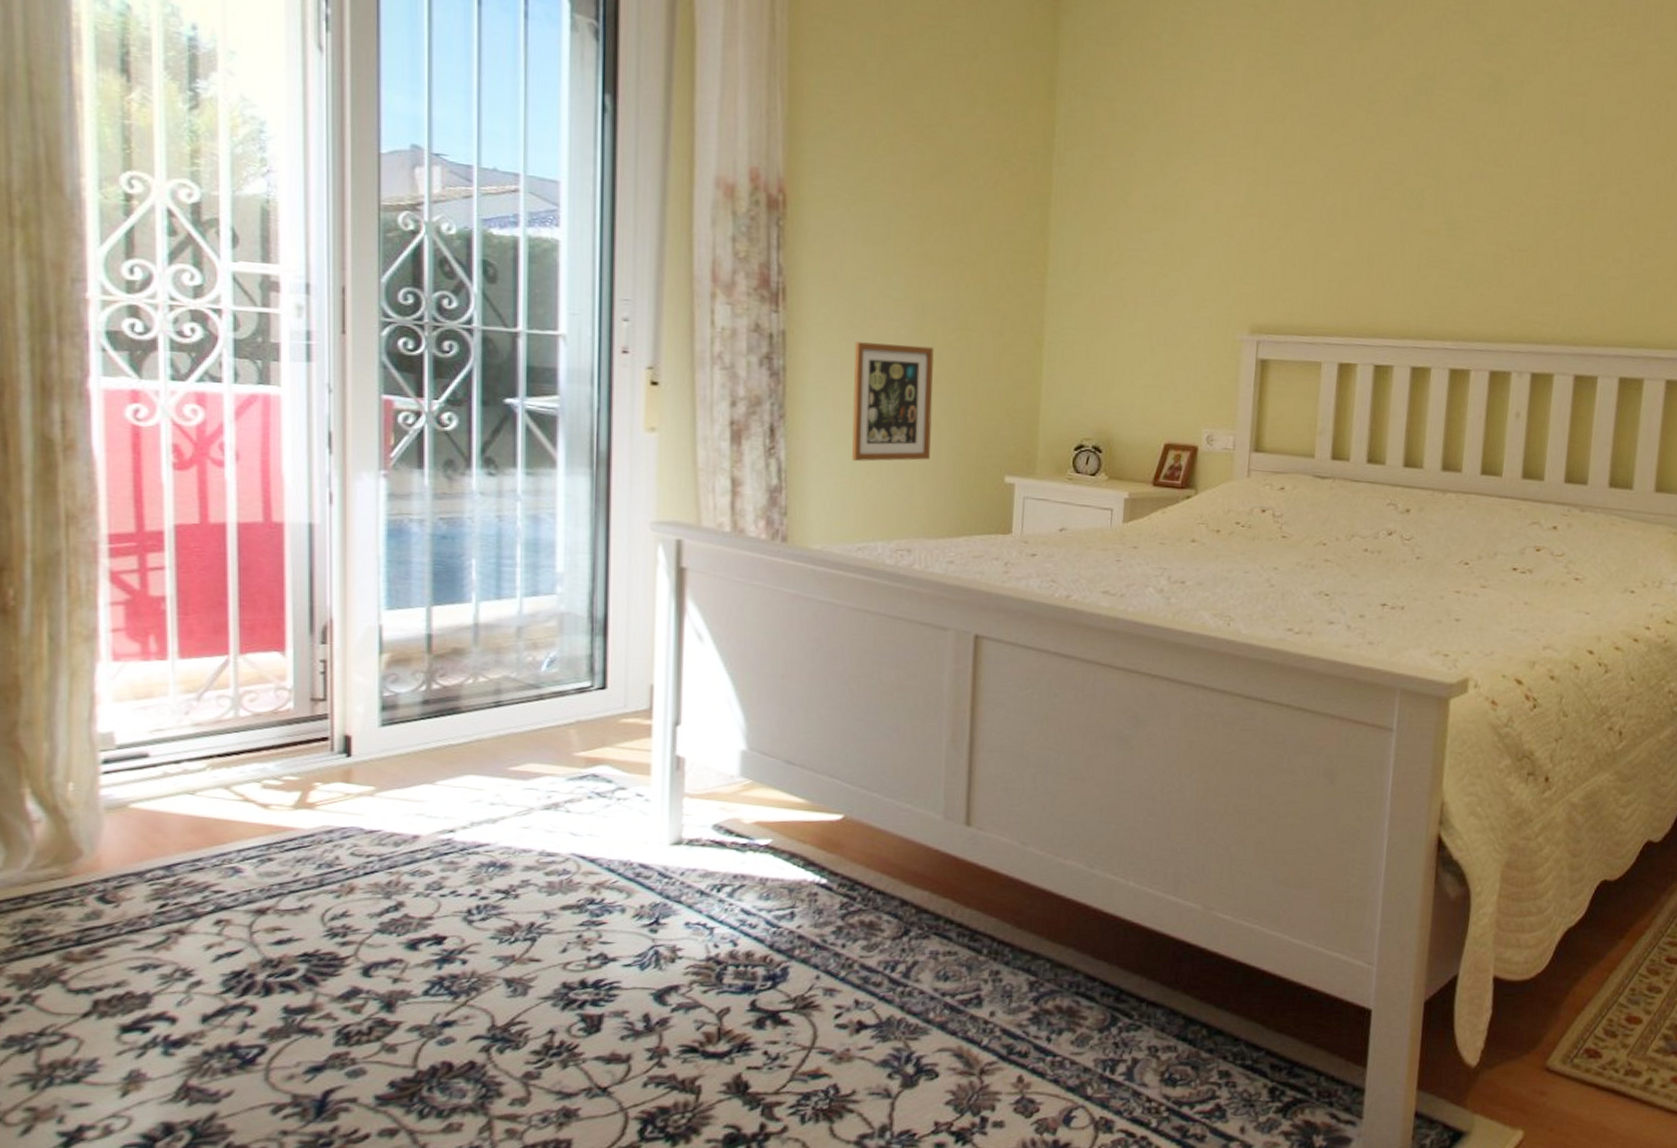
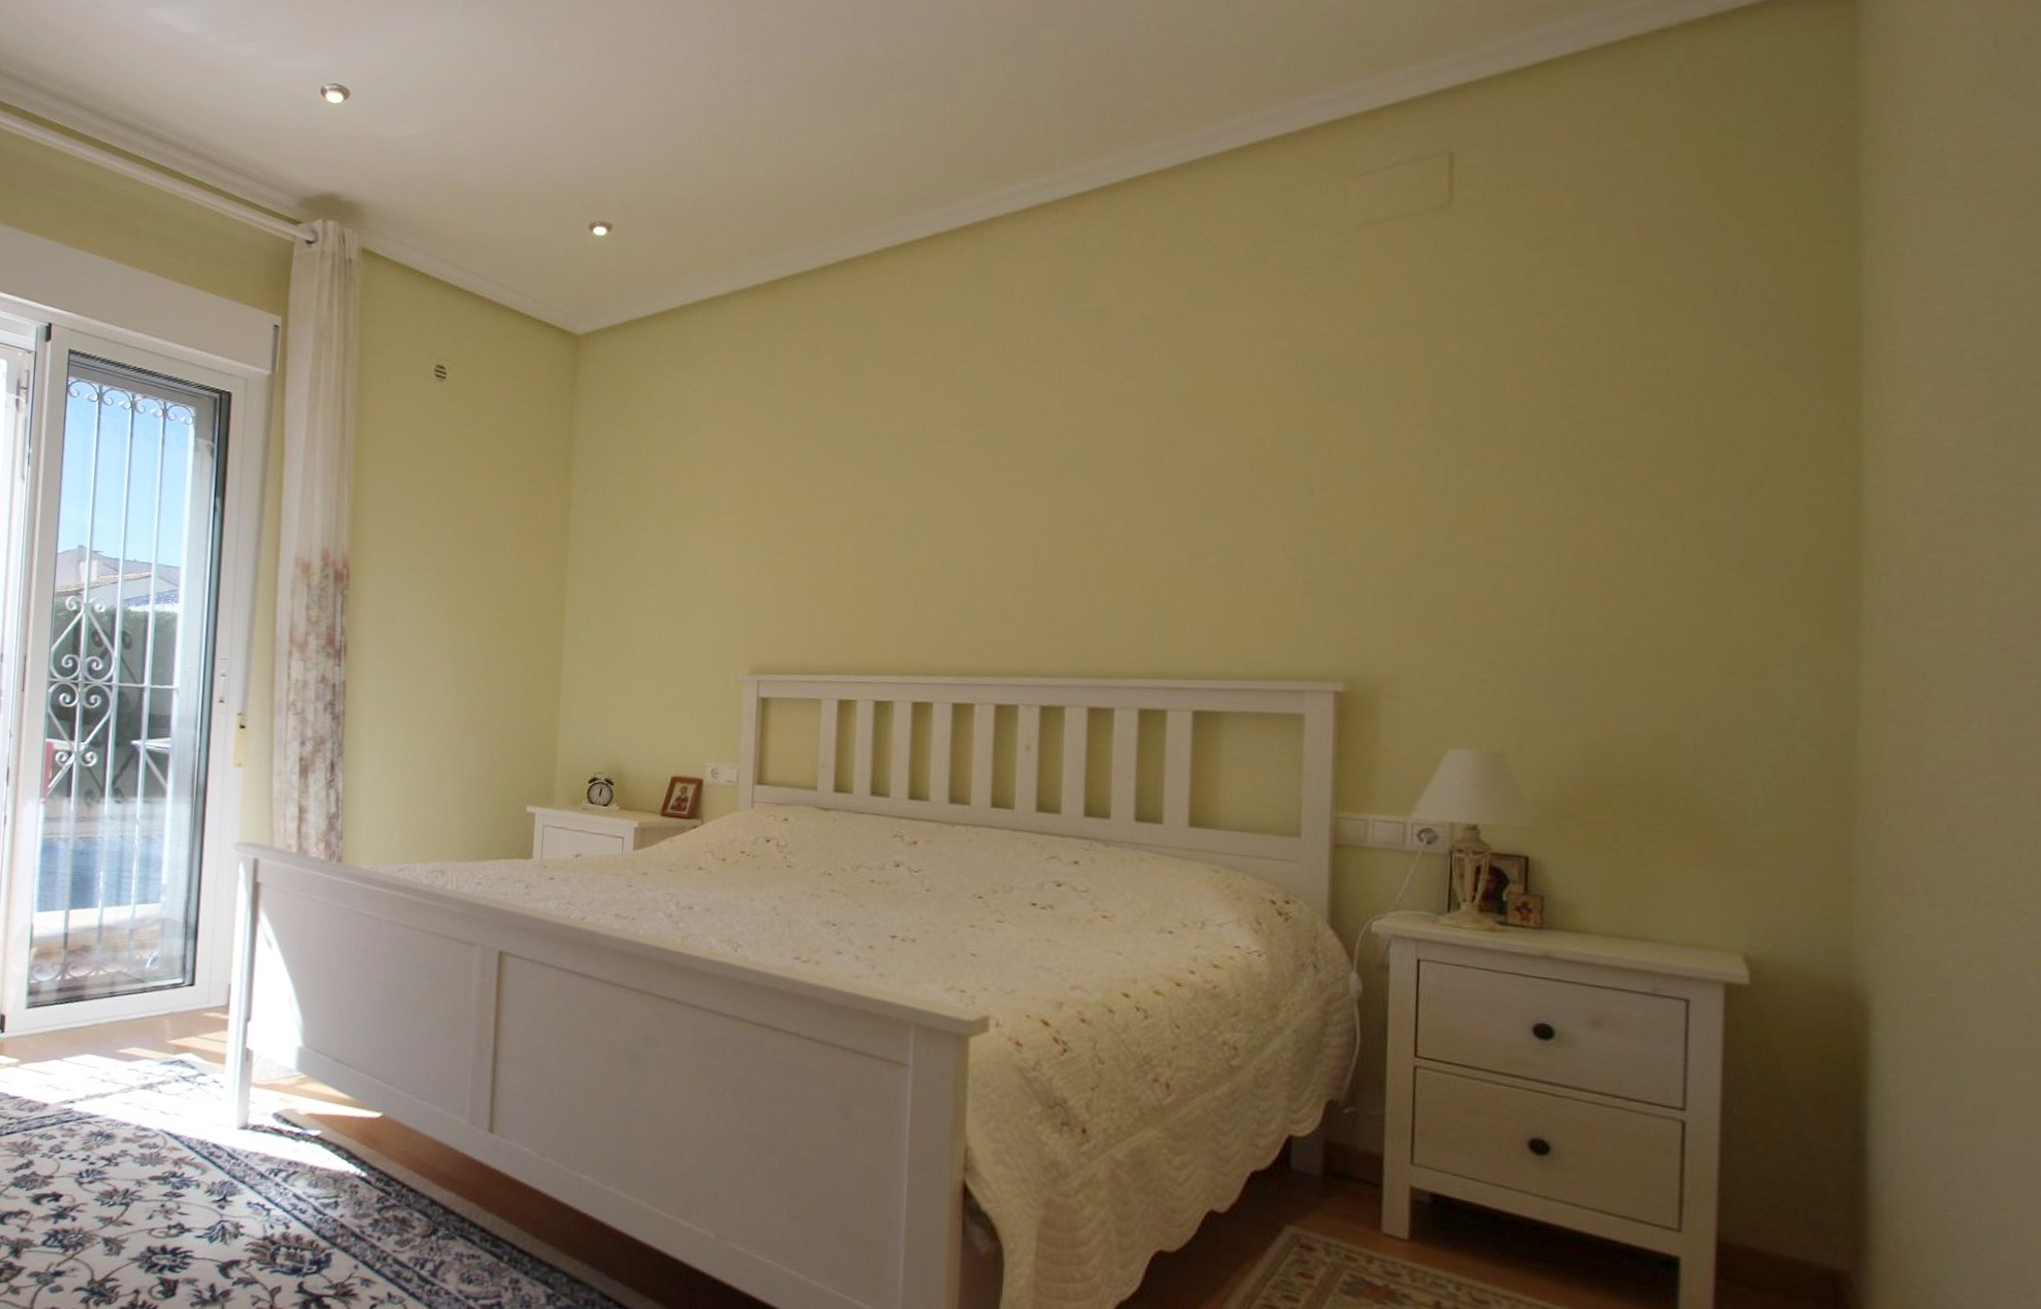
picture frame: present [852,341,934,462] -> none [397,689,467,793]

